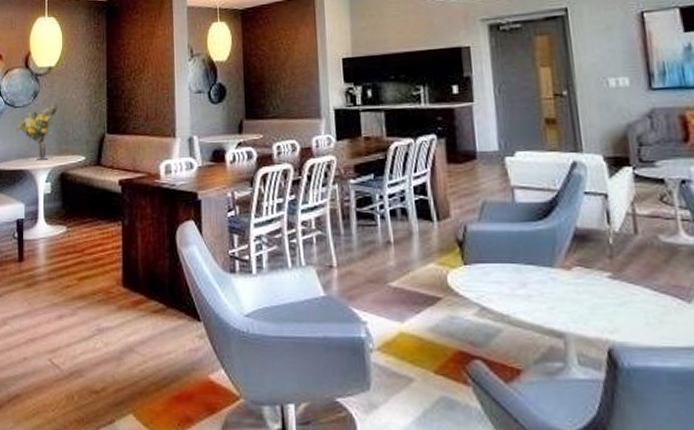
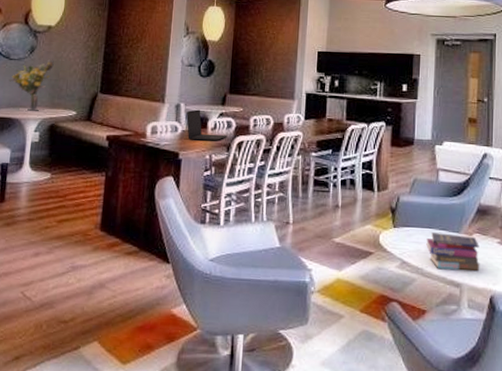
laptop: none [201,141,249,177] -> present [186,109,228,141]
books: none [509,268,589,316] -> present [426,232,480,271]

